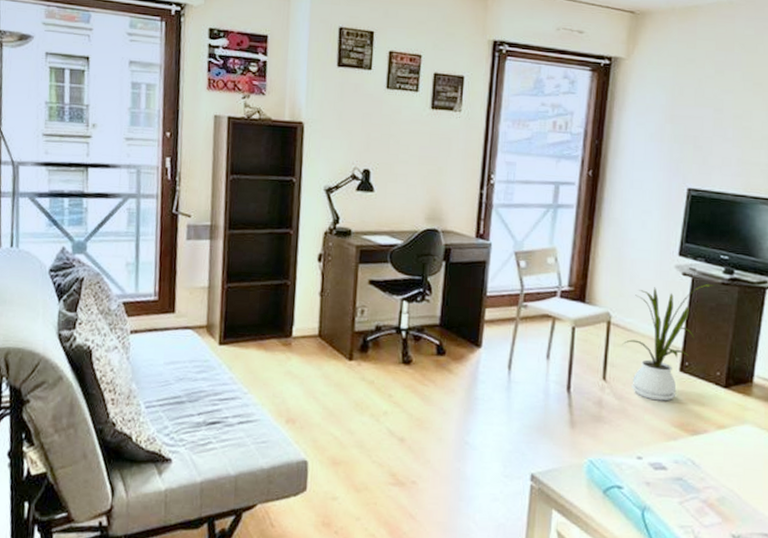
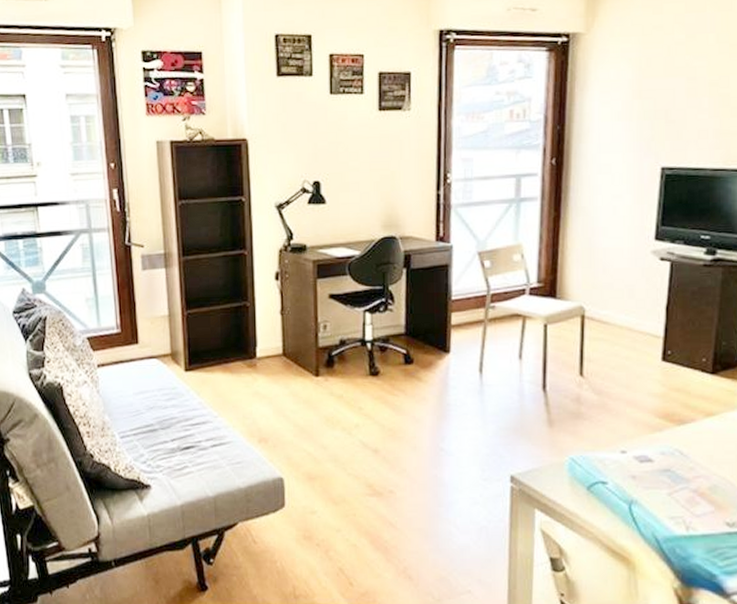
house plant: present [622,284,715,401] -> none [598,268,696,393]

